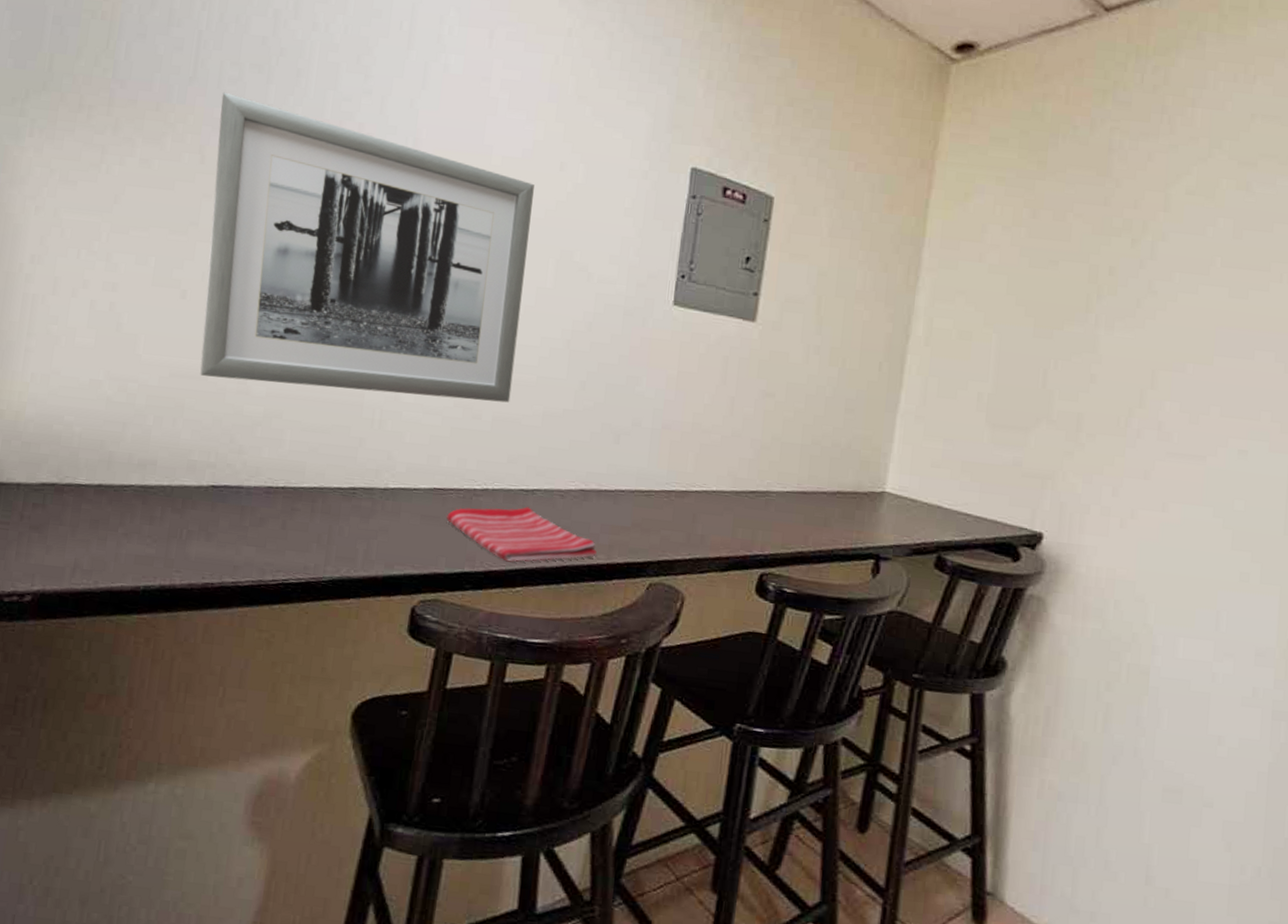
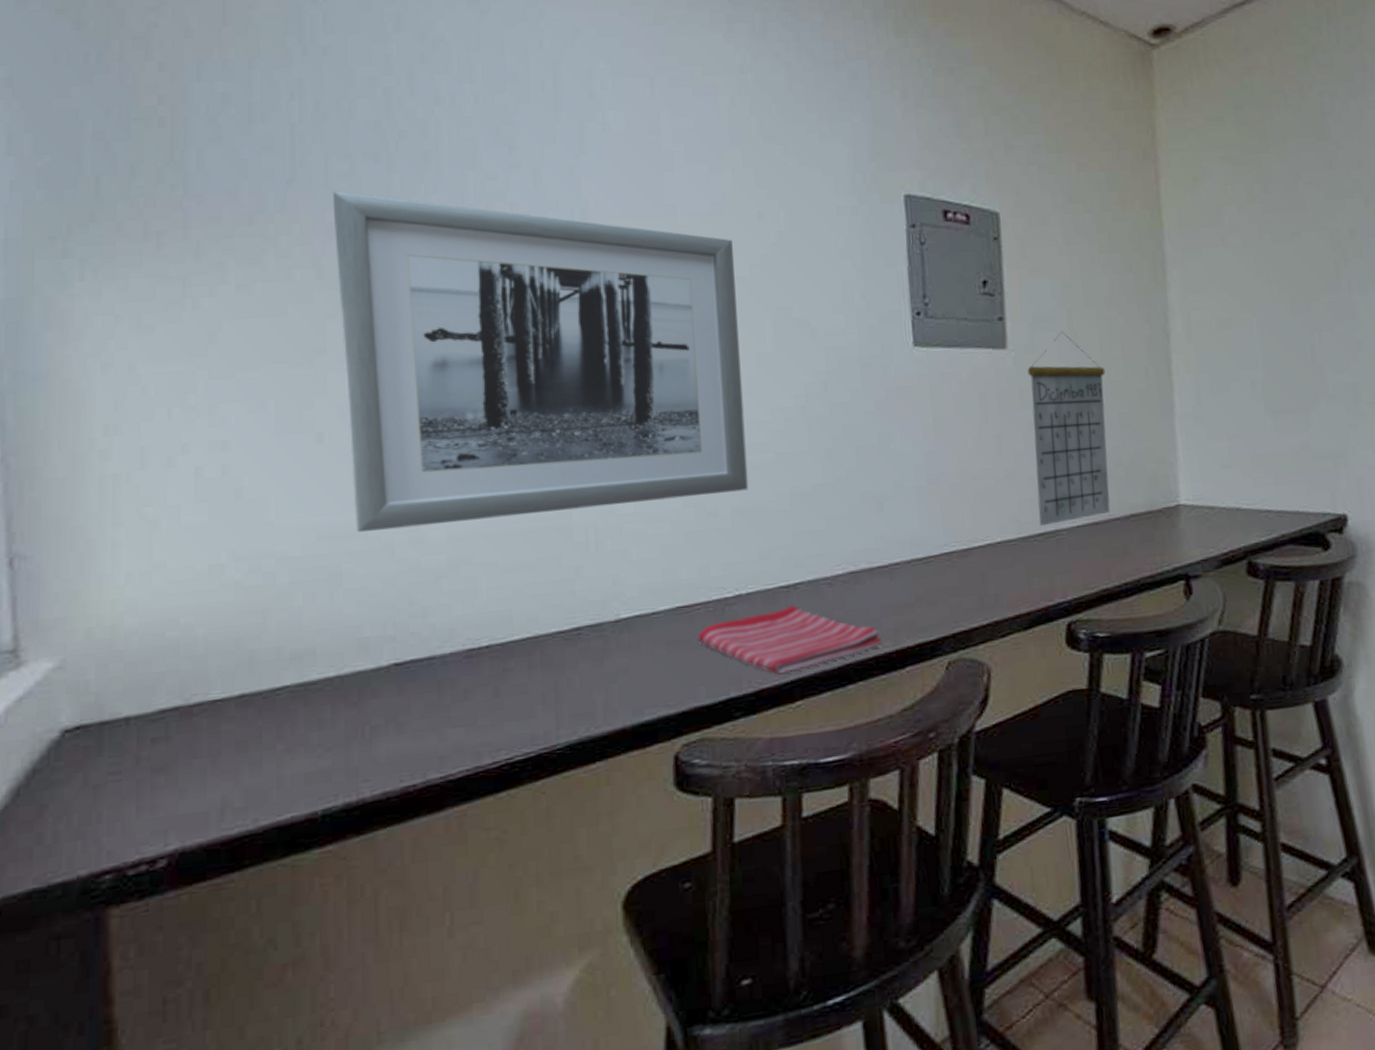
calendar: none [753,315,842,486] -> present [1027,331,1111,527]

